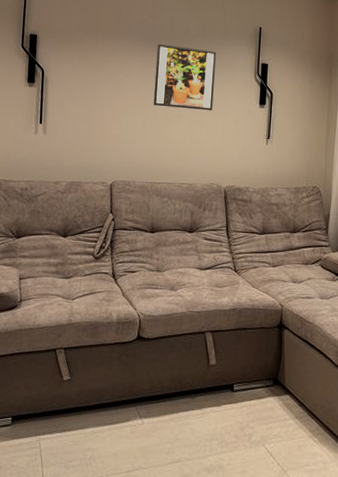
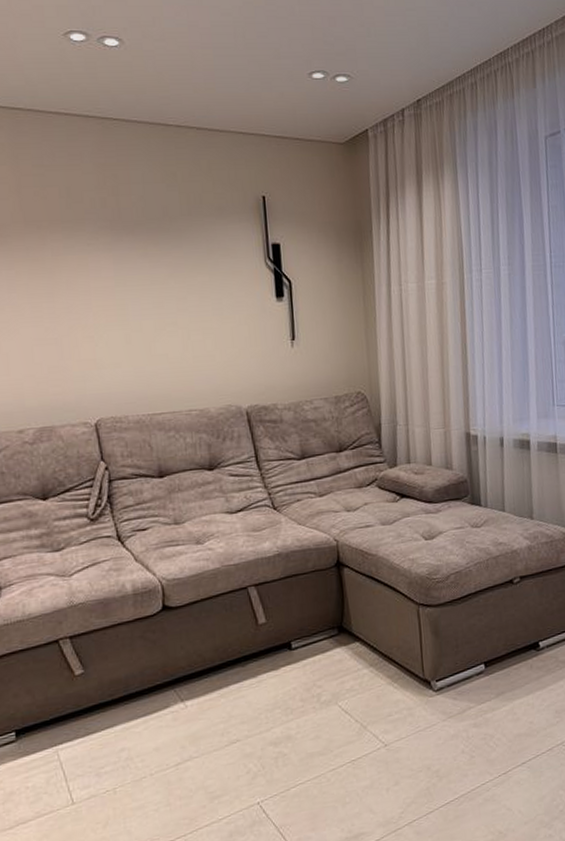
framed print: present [153,44,216,111] -> none [128,231,216,315]

